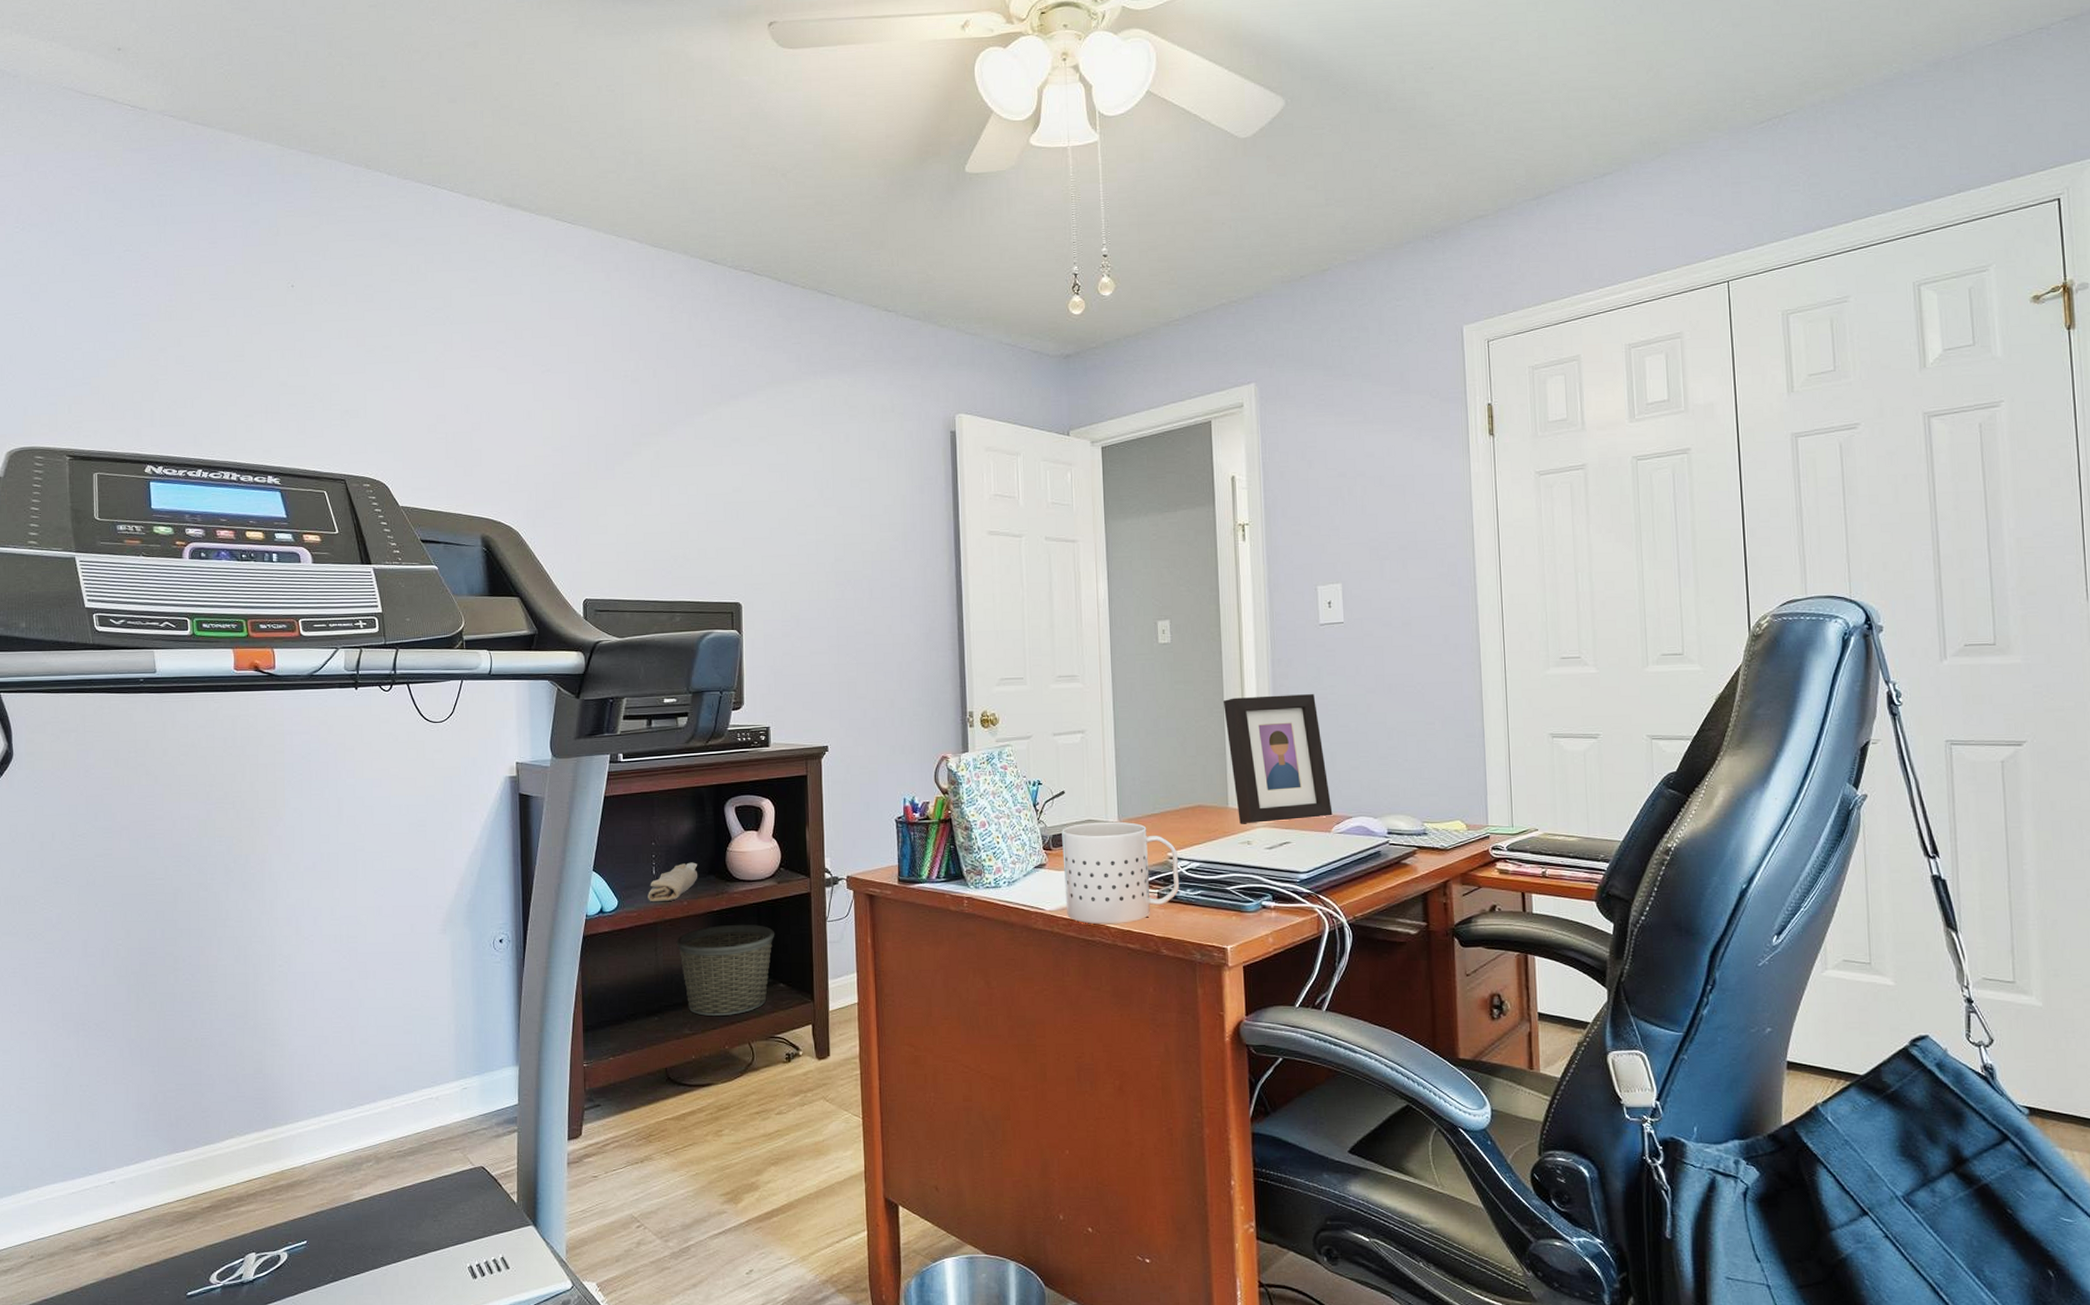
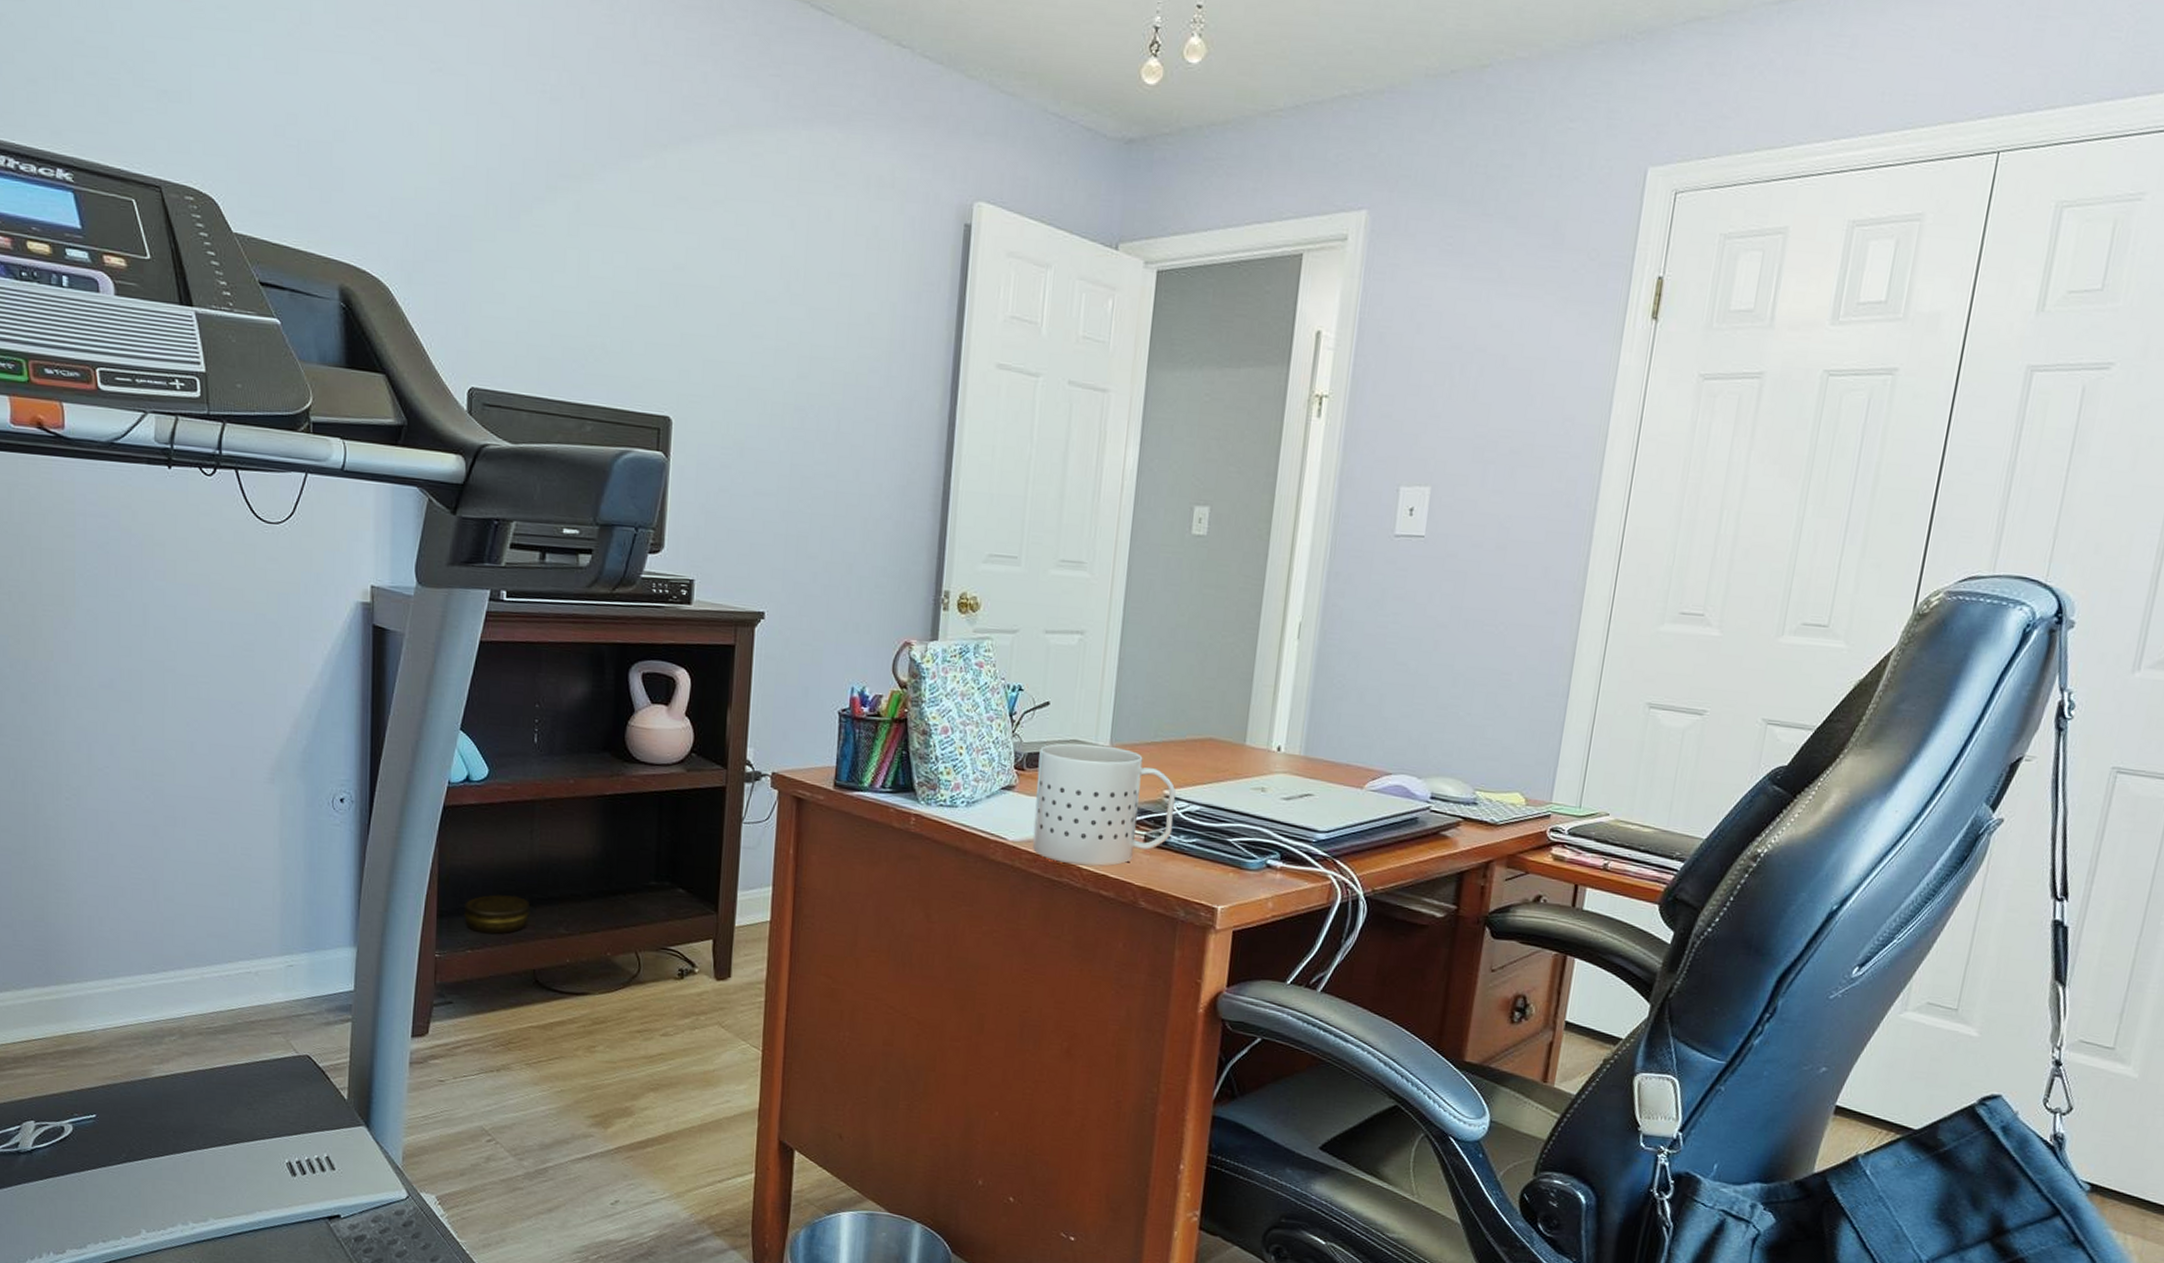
decorative box: none [605,1005,659,1042] -> present [464,894,530,935]
towel: present [648,862,698,902] -> none [526,733,591,777]
basket: present [676,924,775,1017] -> none [557,812,679,919]
picture frame: present [1223,694,1333,824] -> none [1255,613,1373,770]

